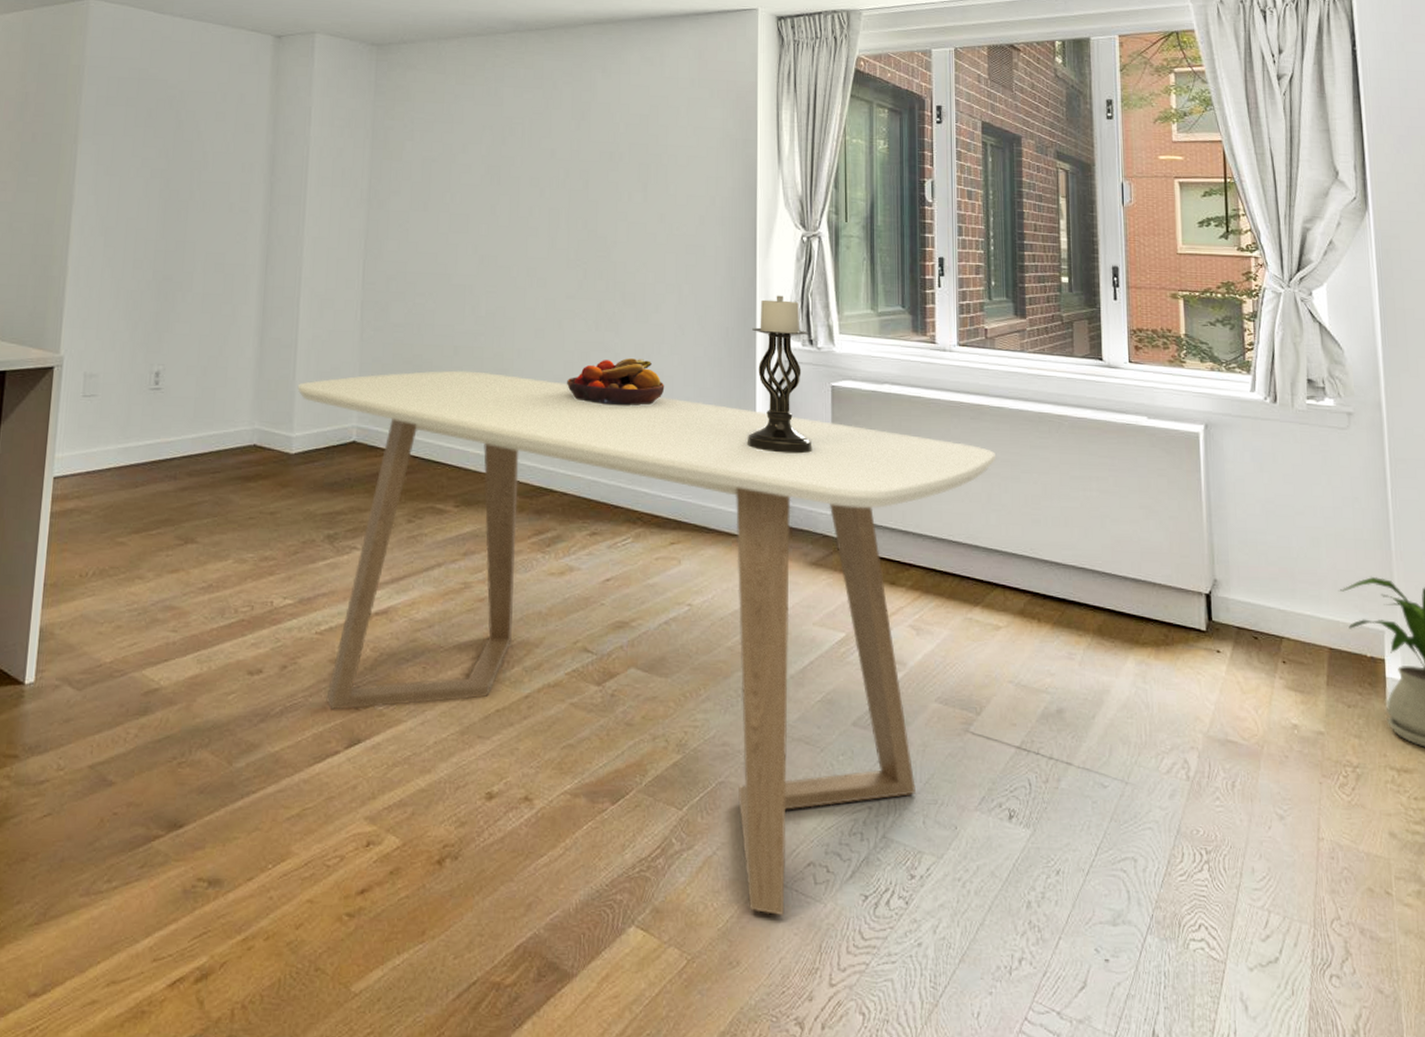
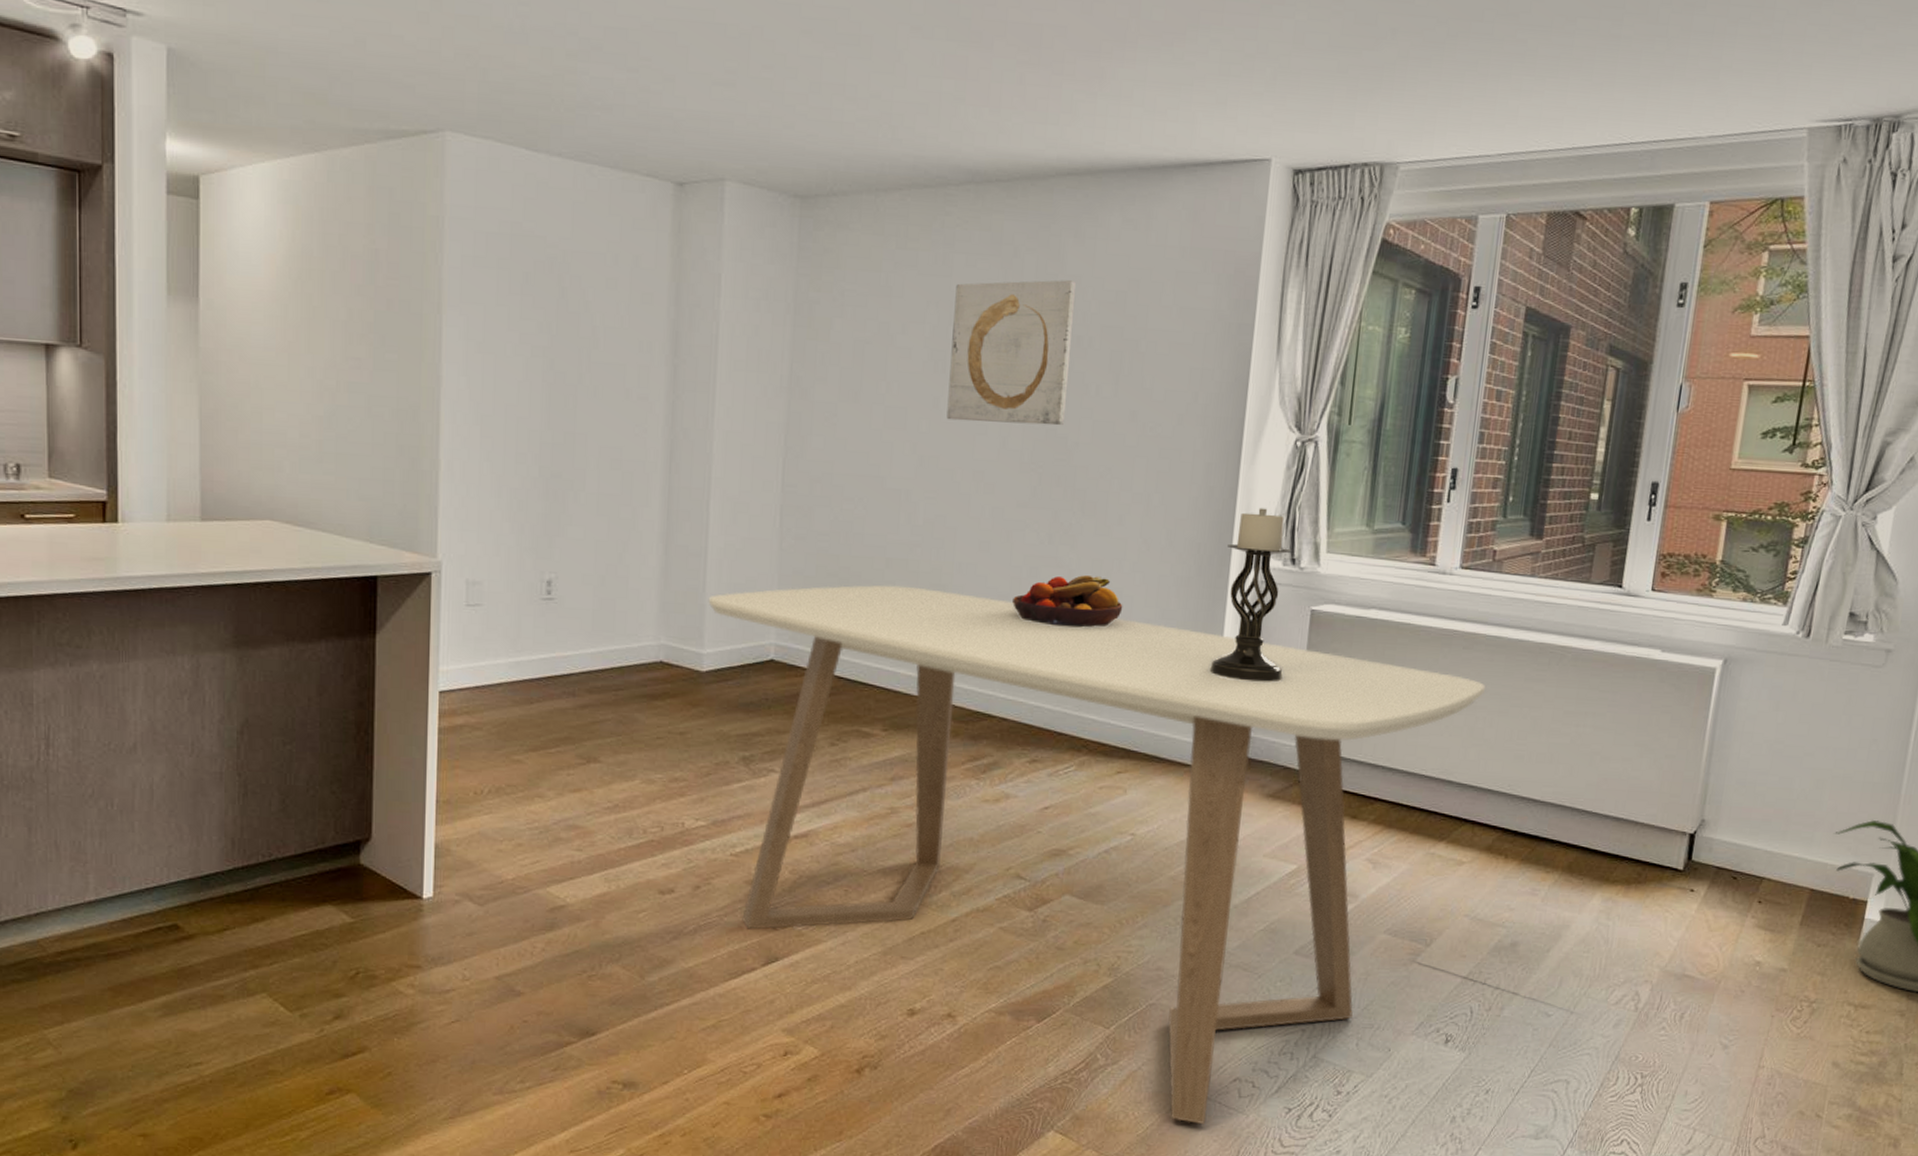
wall art: none [502,107,607,228] -> present [946,280,1077,426]

